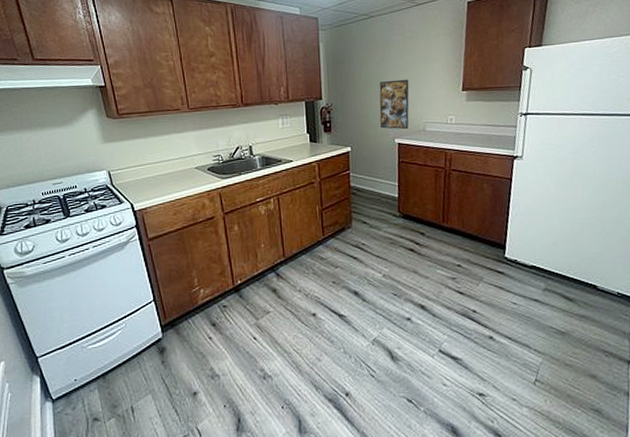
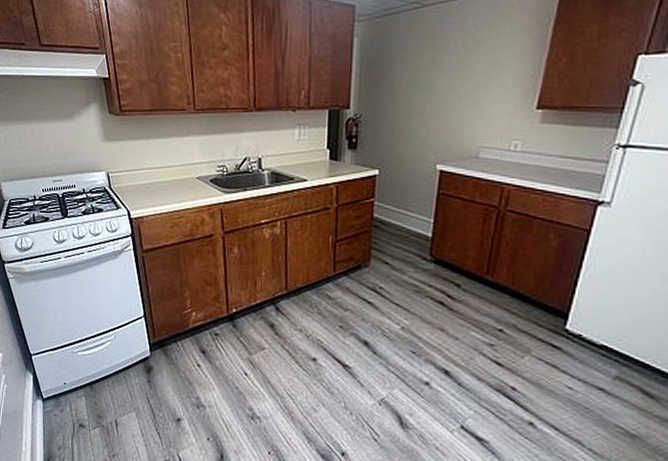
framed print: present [379,79,410,130] -> none [420,89,464,154]

